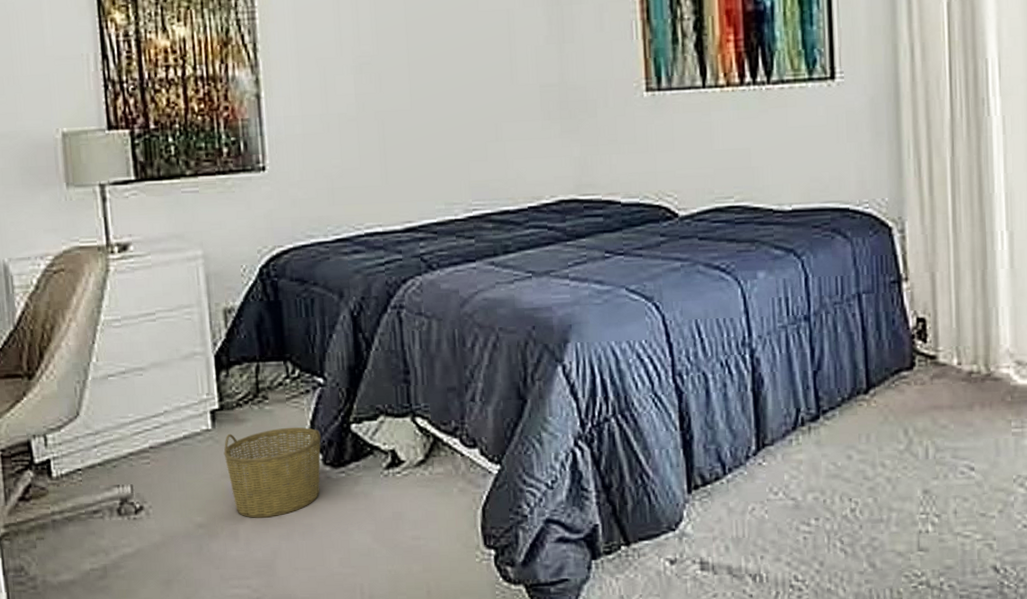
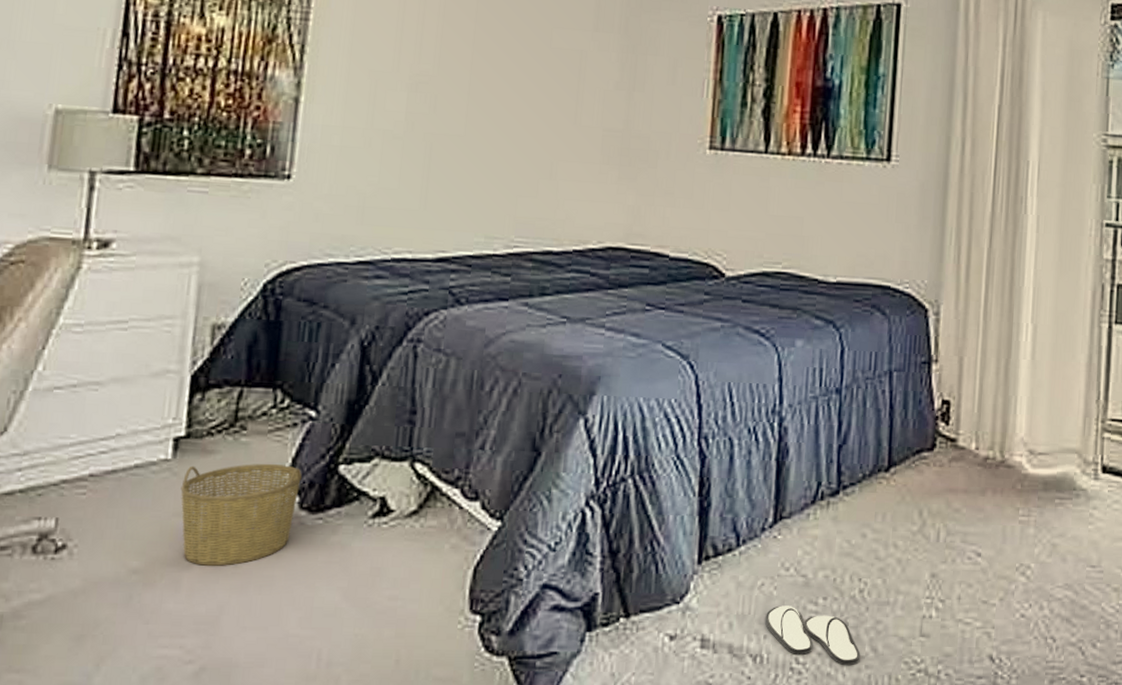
slippers: none [760,527,859,581] -> present [765,605,861,665]

